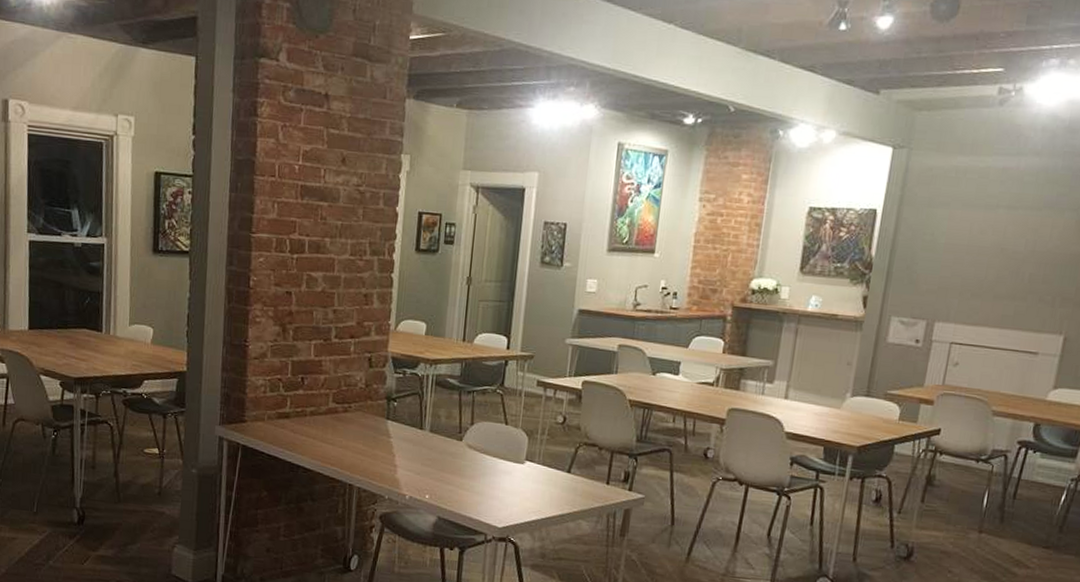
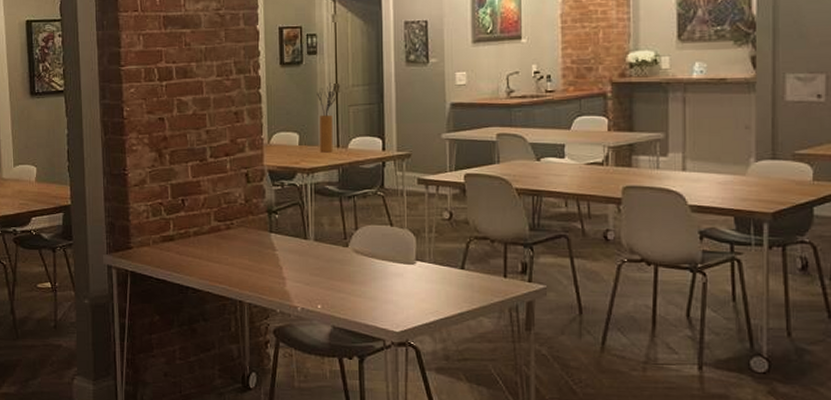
vase: none [445,275,473,346] -> present [317,82,340,153]

